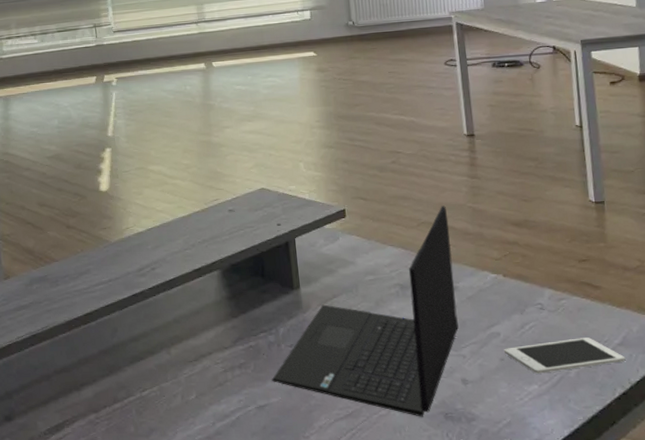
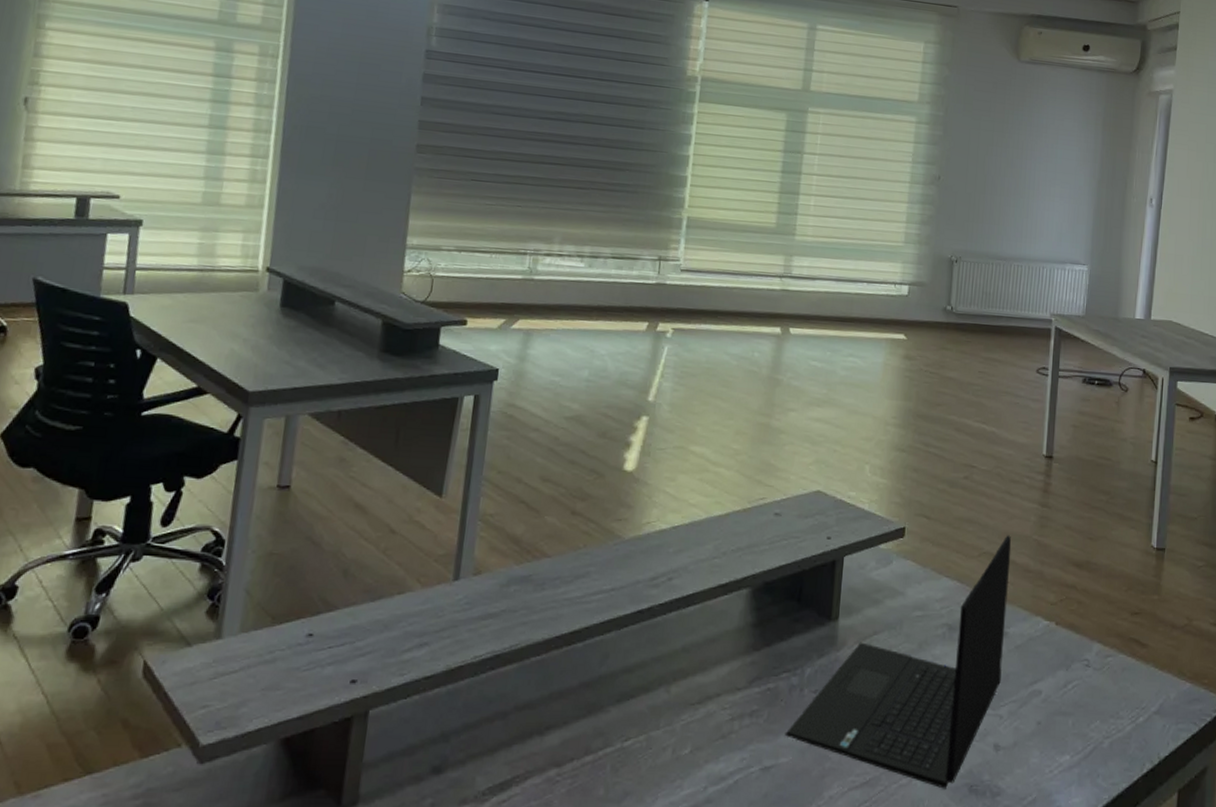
cell phone: present [503,338,626,374] -> none [1042,702,1159,742]

